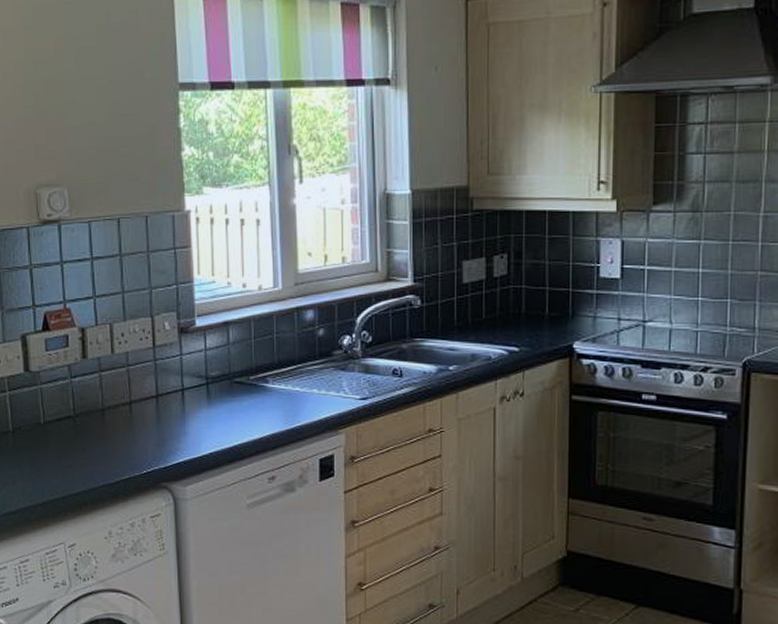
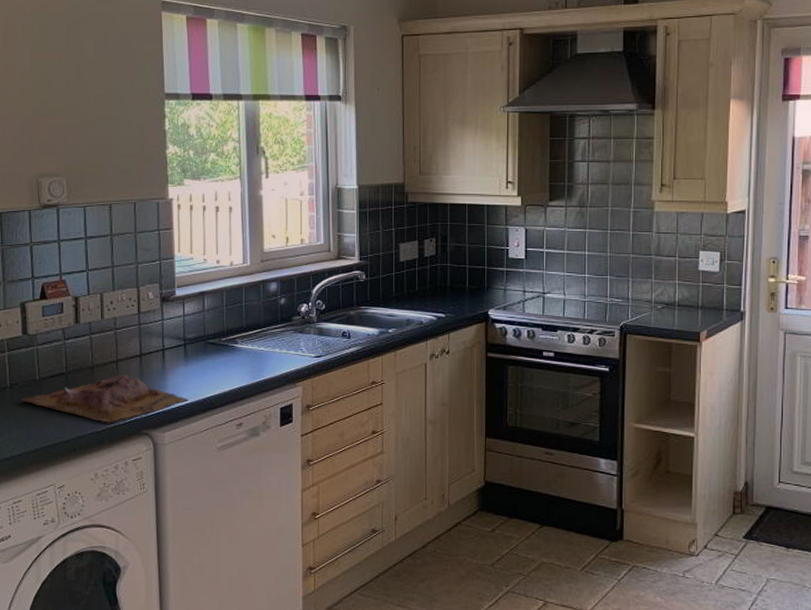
cutting board: none [25,419,212,474] -> present [21,375,188,423]

